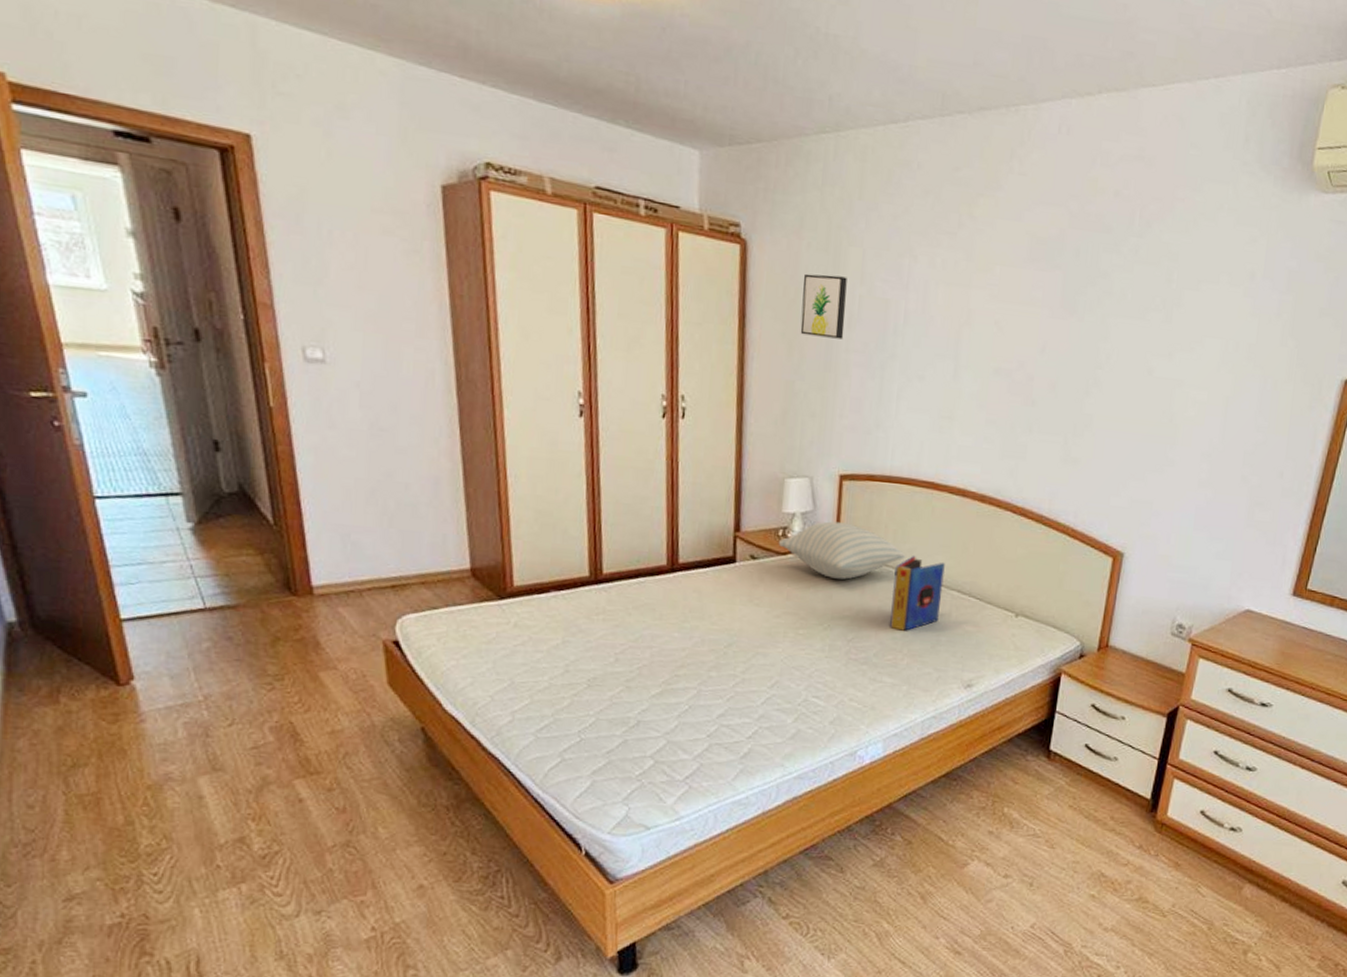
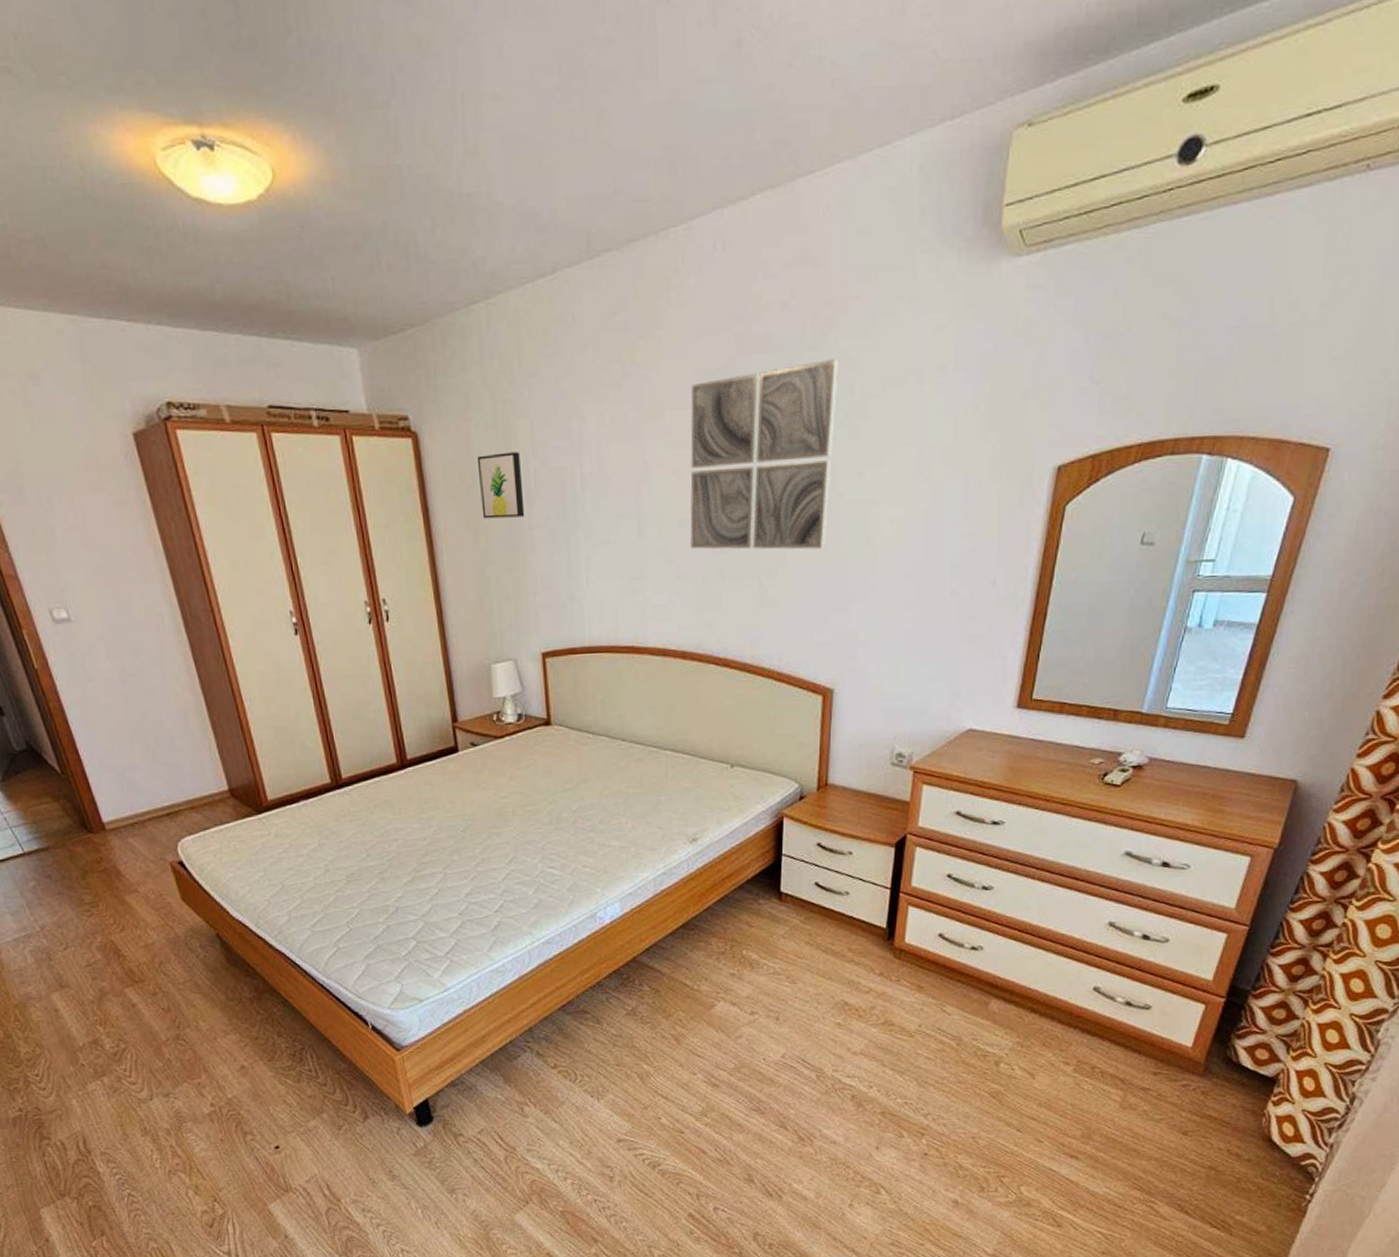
pillow: present [778,521,906,580] -> none [494,699,617,755]
book: present [890,555,945,631] -> none [608,721,657,796]
wall art: none [1003,246,1162,419] -> present [690,359,840,550]

